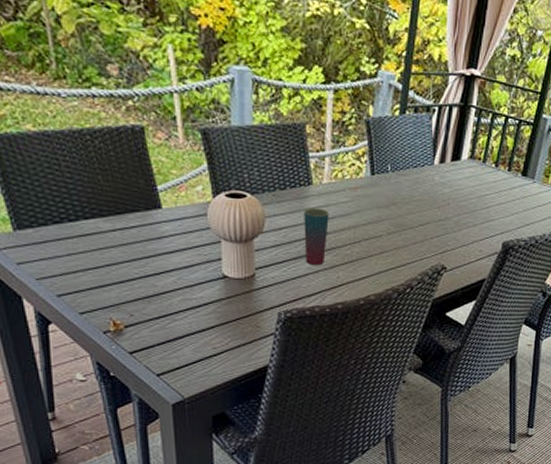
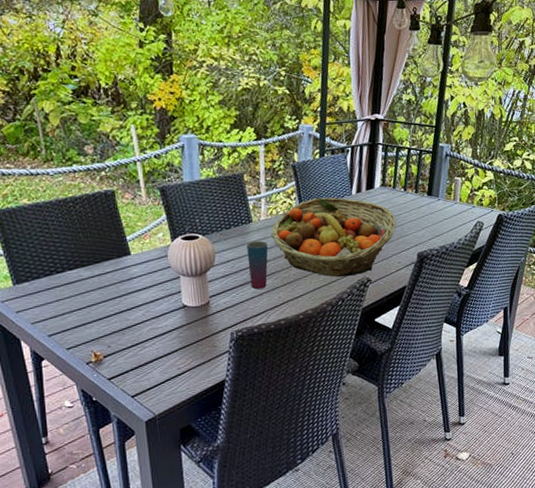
fruit basket: none [333,163,482,262] -> present [271,197,396,278]

